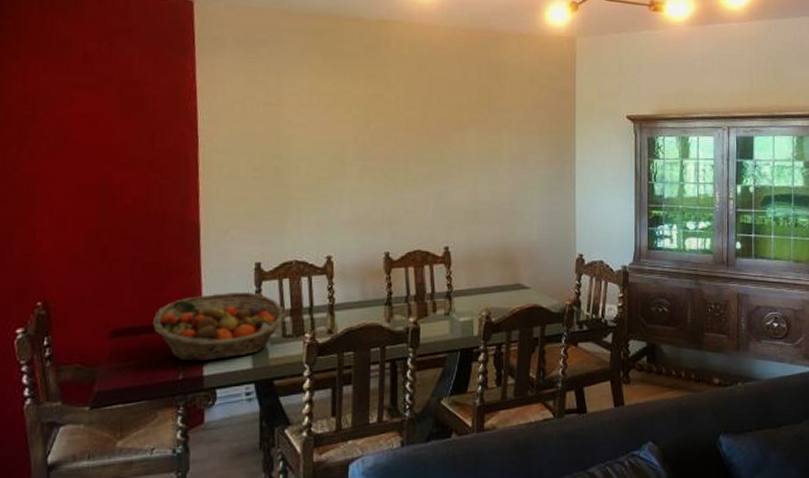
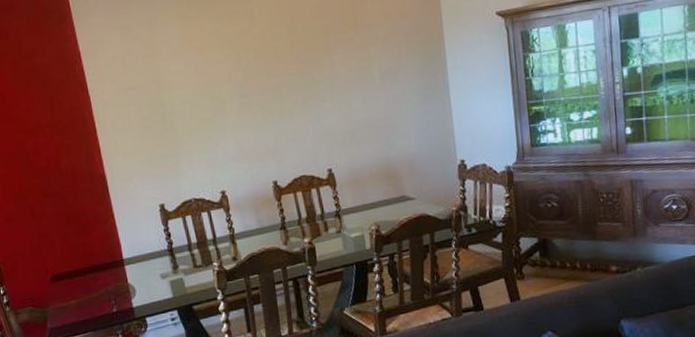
fruit basket: present [153,293,286,362] -> none [83,231,194,297]

